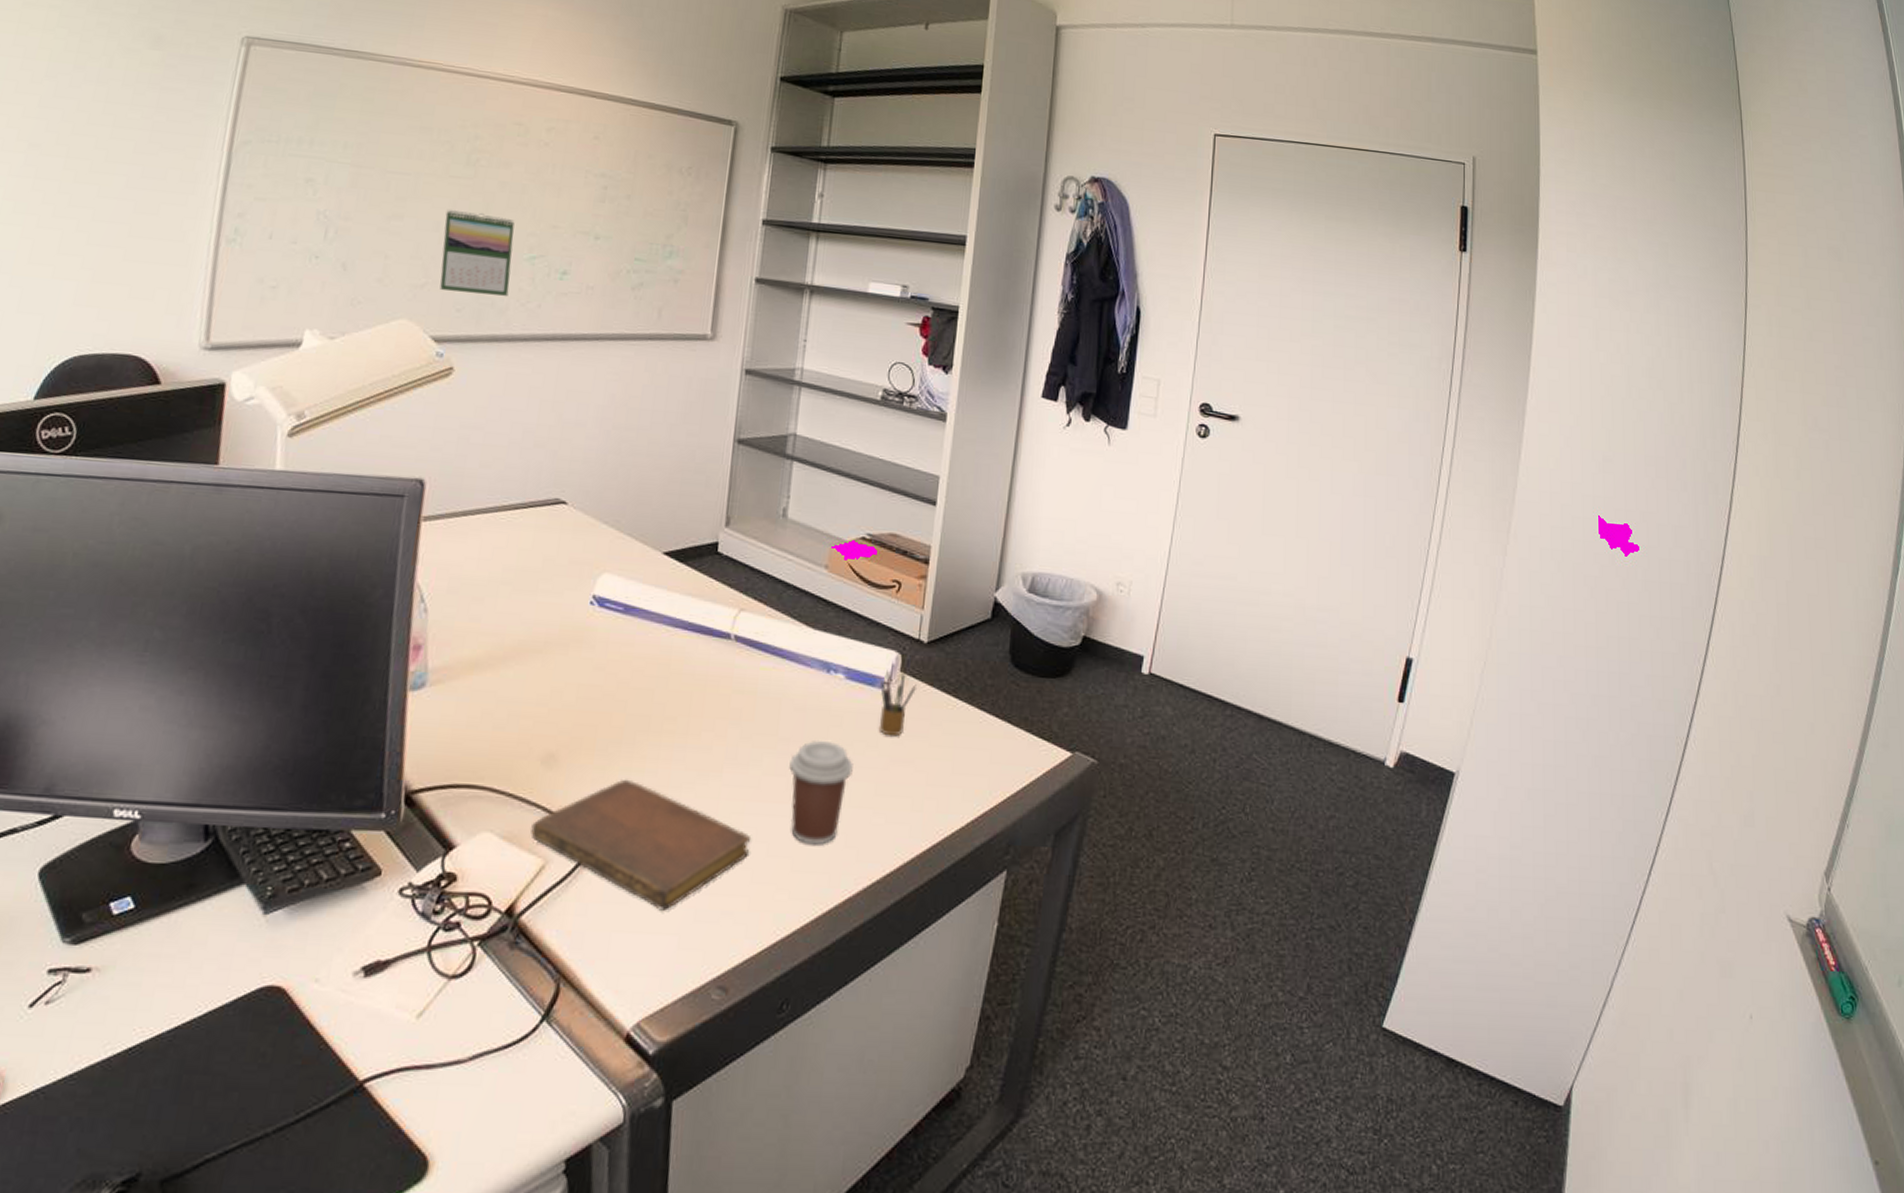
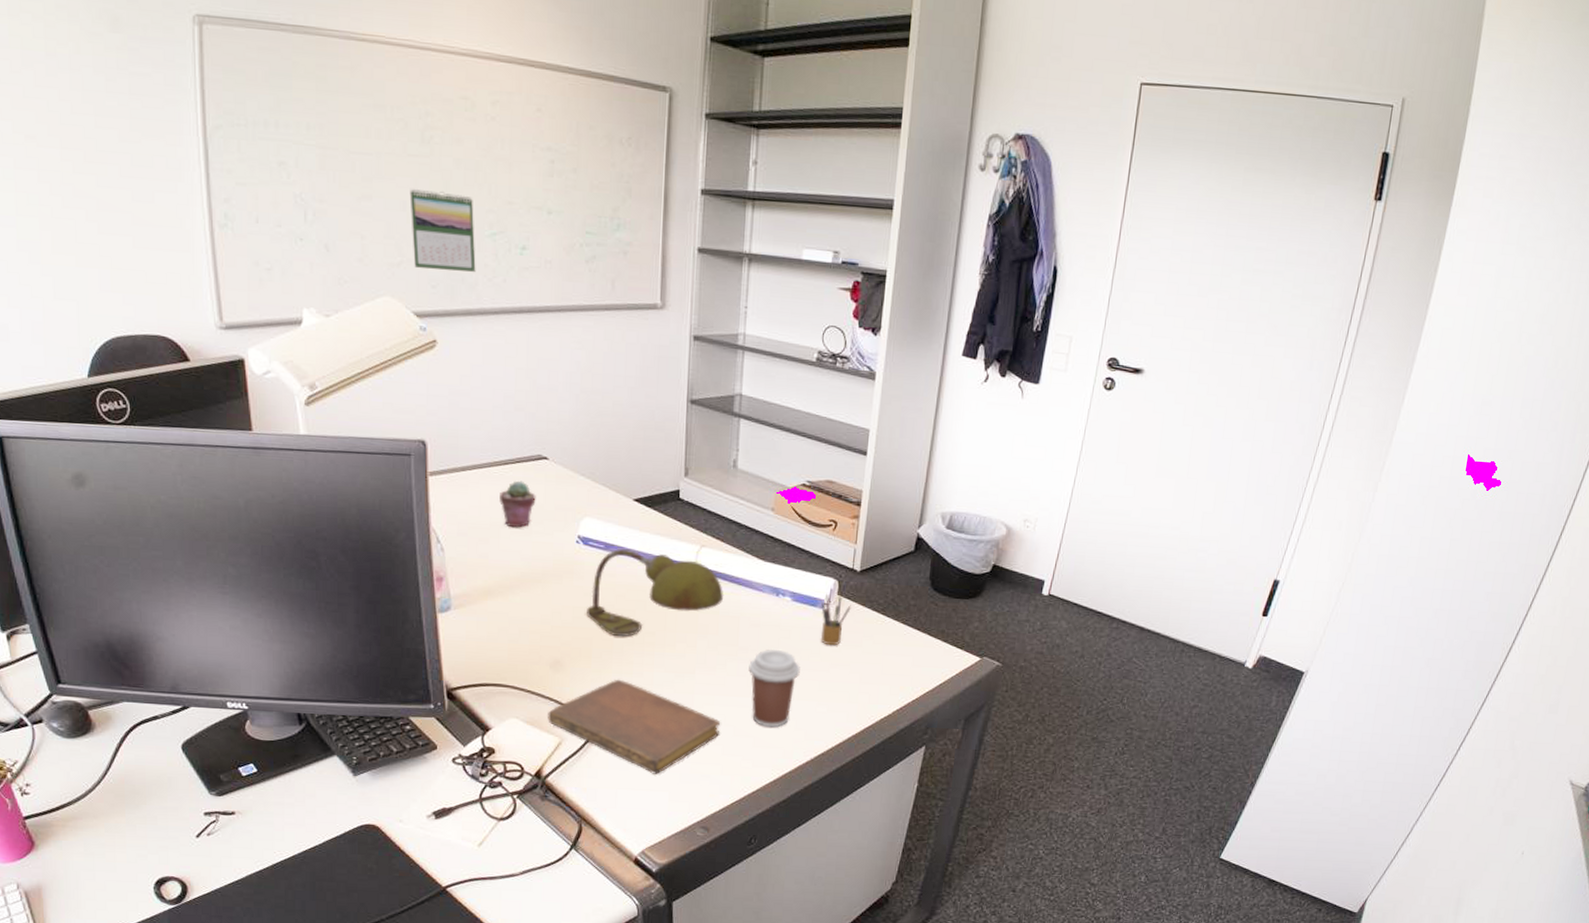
potted succulent: none [503,528,548,586] -> present [499,480,536,528]
desk lamp: none [594,611,764,724] -> present [587,548,724,637]

